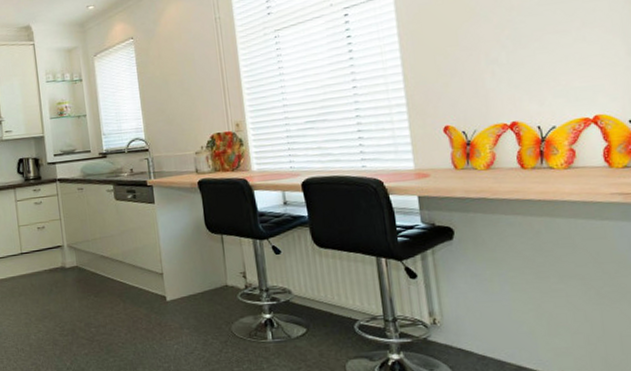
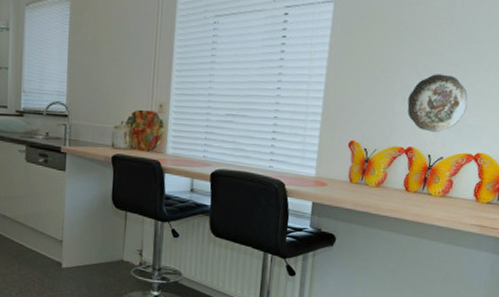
decorative plate: none [498,40,569,102] -> present [407,74,468,132]

